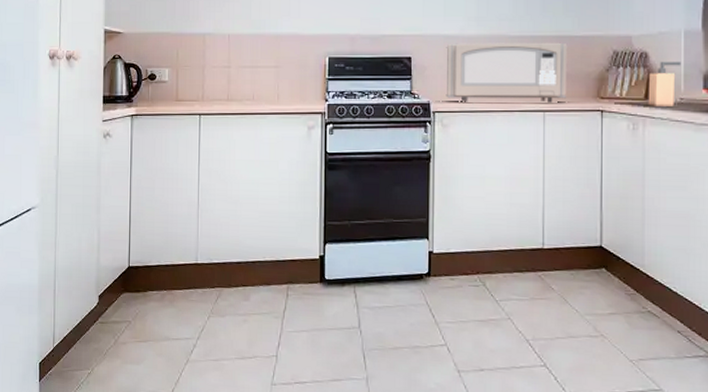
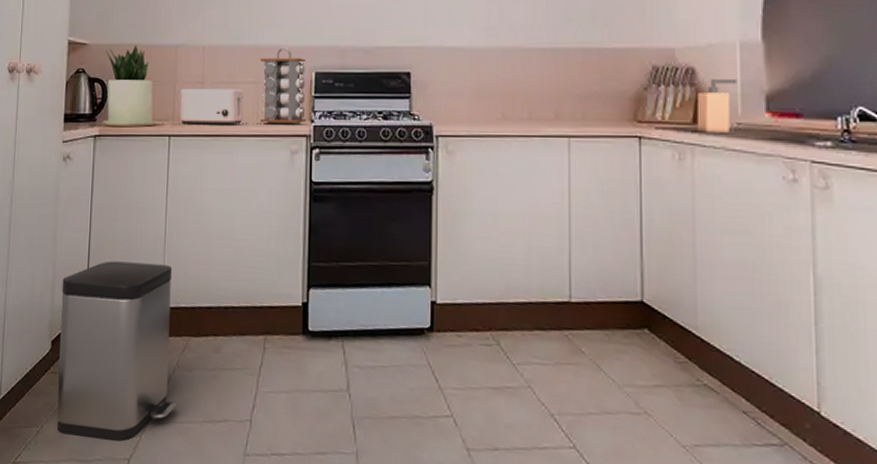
pedal bin: none [106,225,212,378] -> present [56,261,176,441]
planter: none [139,34,189,108] -> present [103,46,157,128]
toaster: none [209,72,265,105] -> present [180,88,243,125]
spice rack: none [280,35,322,104] -> present [260,47,307,125]
microwave: present [446,42,568,103] -> none [451,56,597,127]

